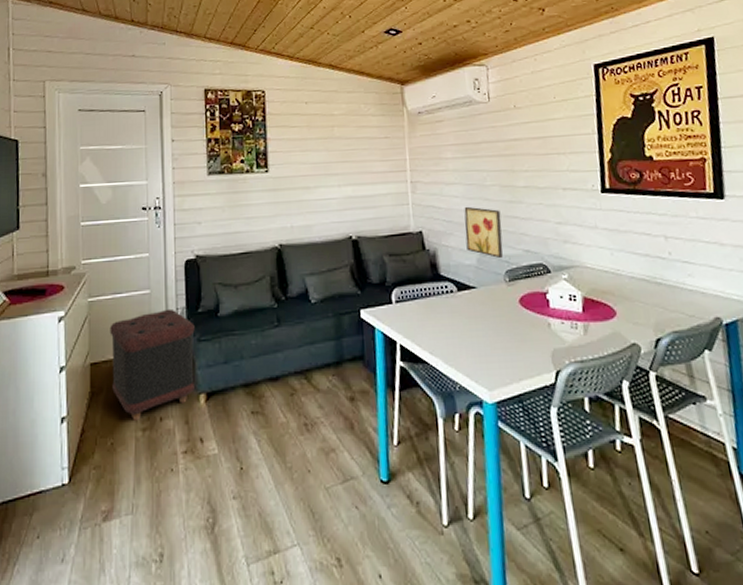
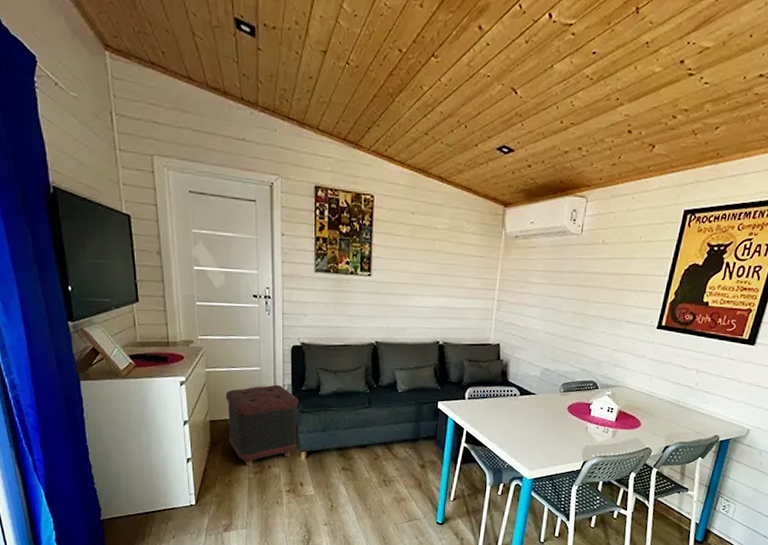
wall art: present [464,206,503,259] -> none [534,327,569,374]

